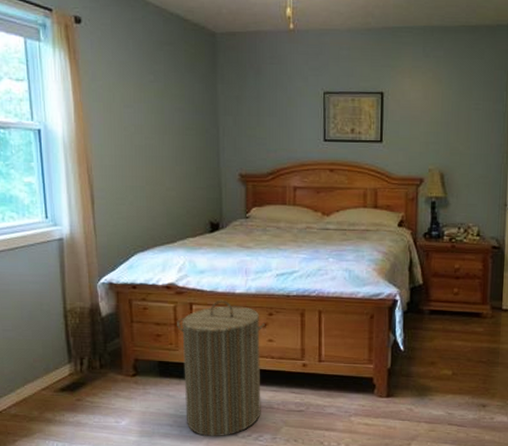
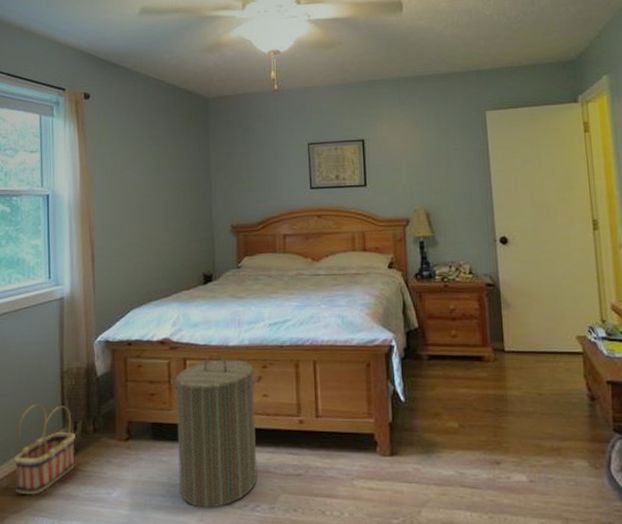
basket: none [21,340,83,422] -> present [14,405,76,495]

